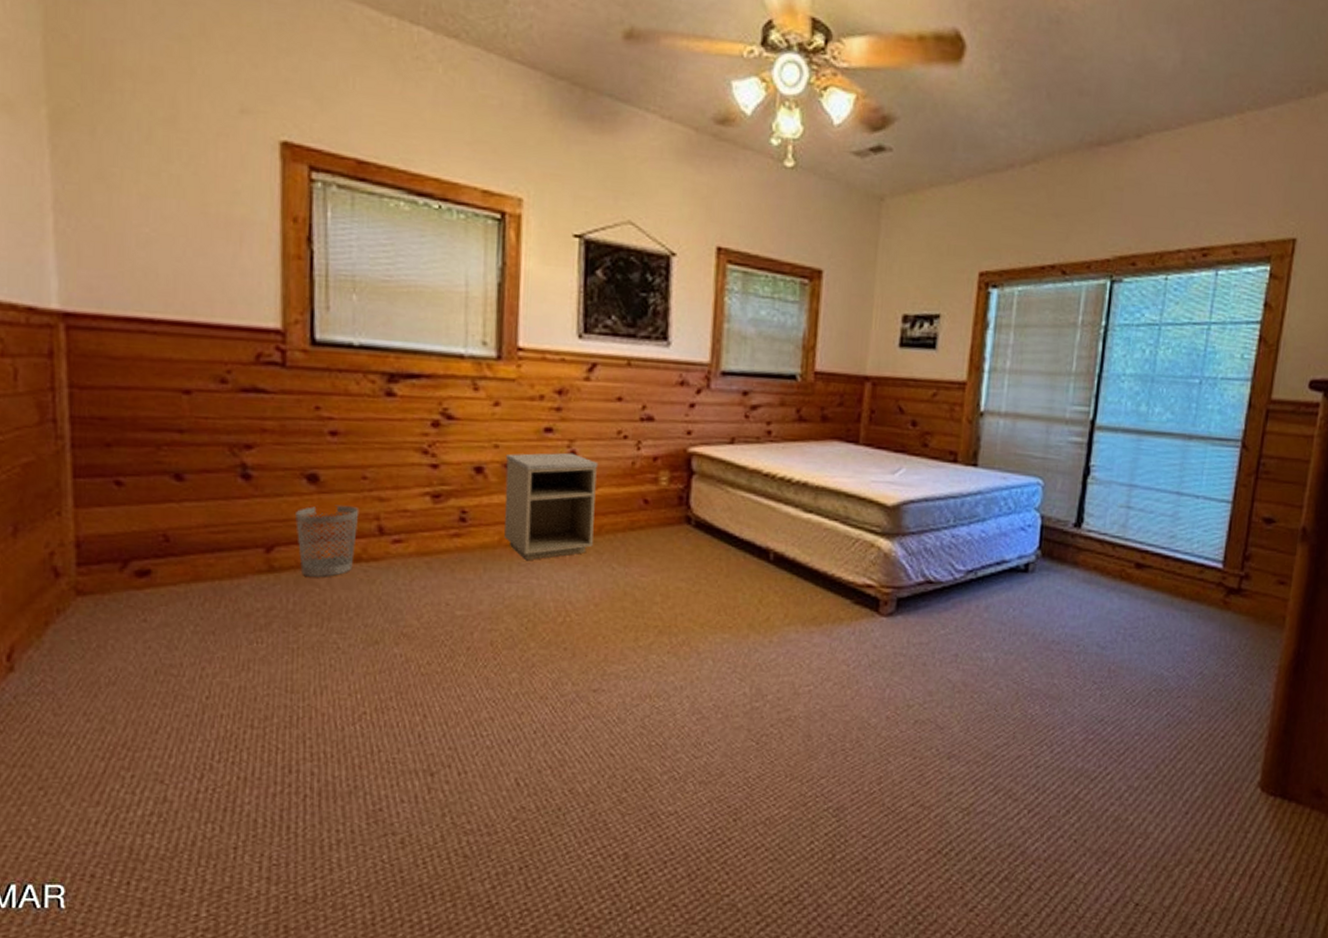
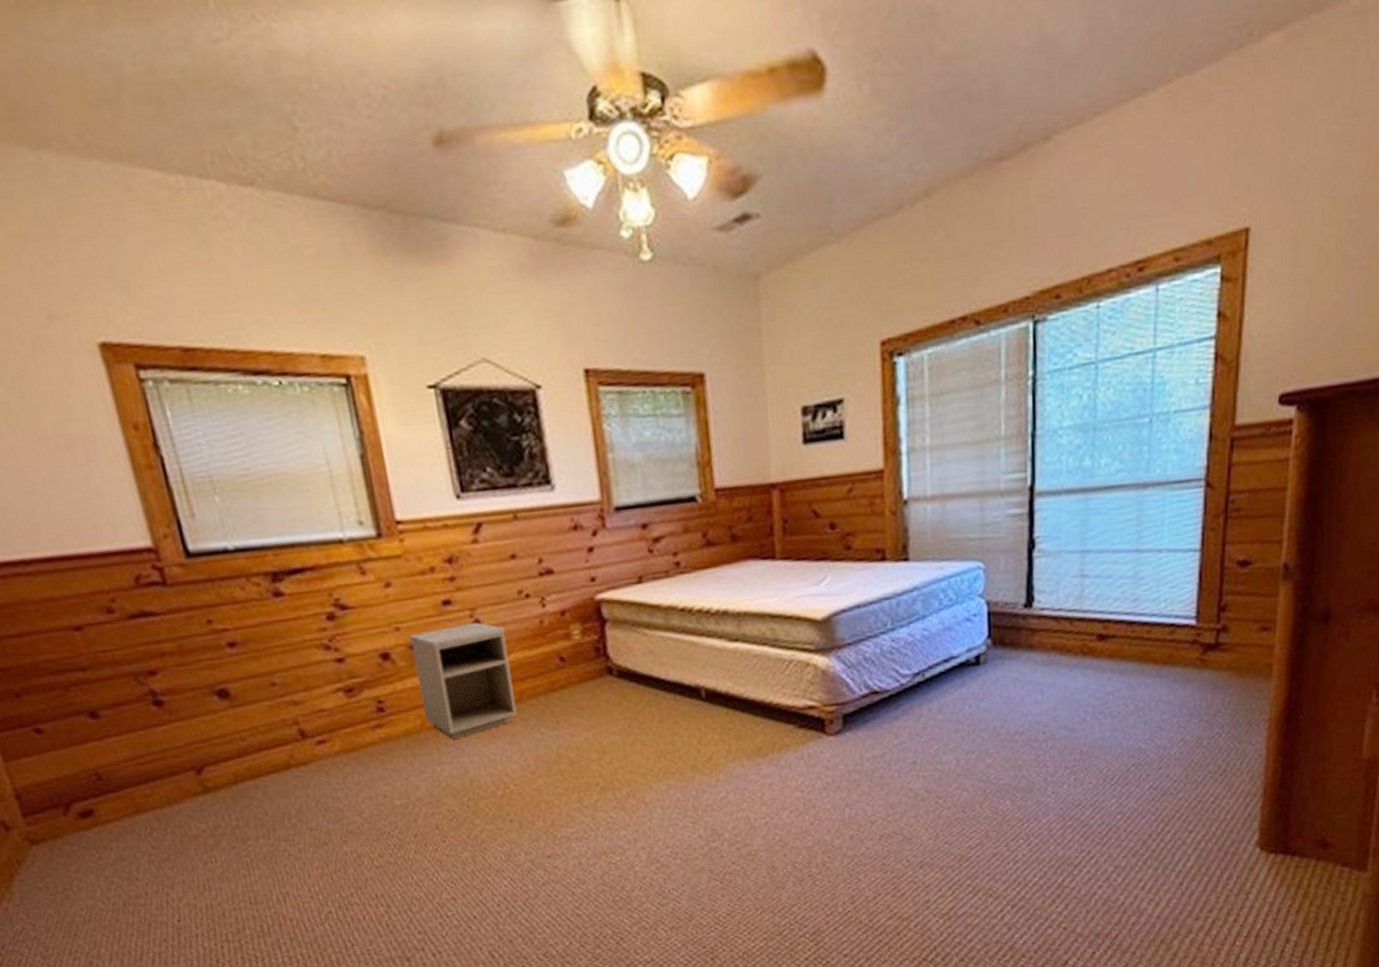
wastebasket: present [295,505,358,577] -> none [215,714,284,791]

